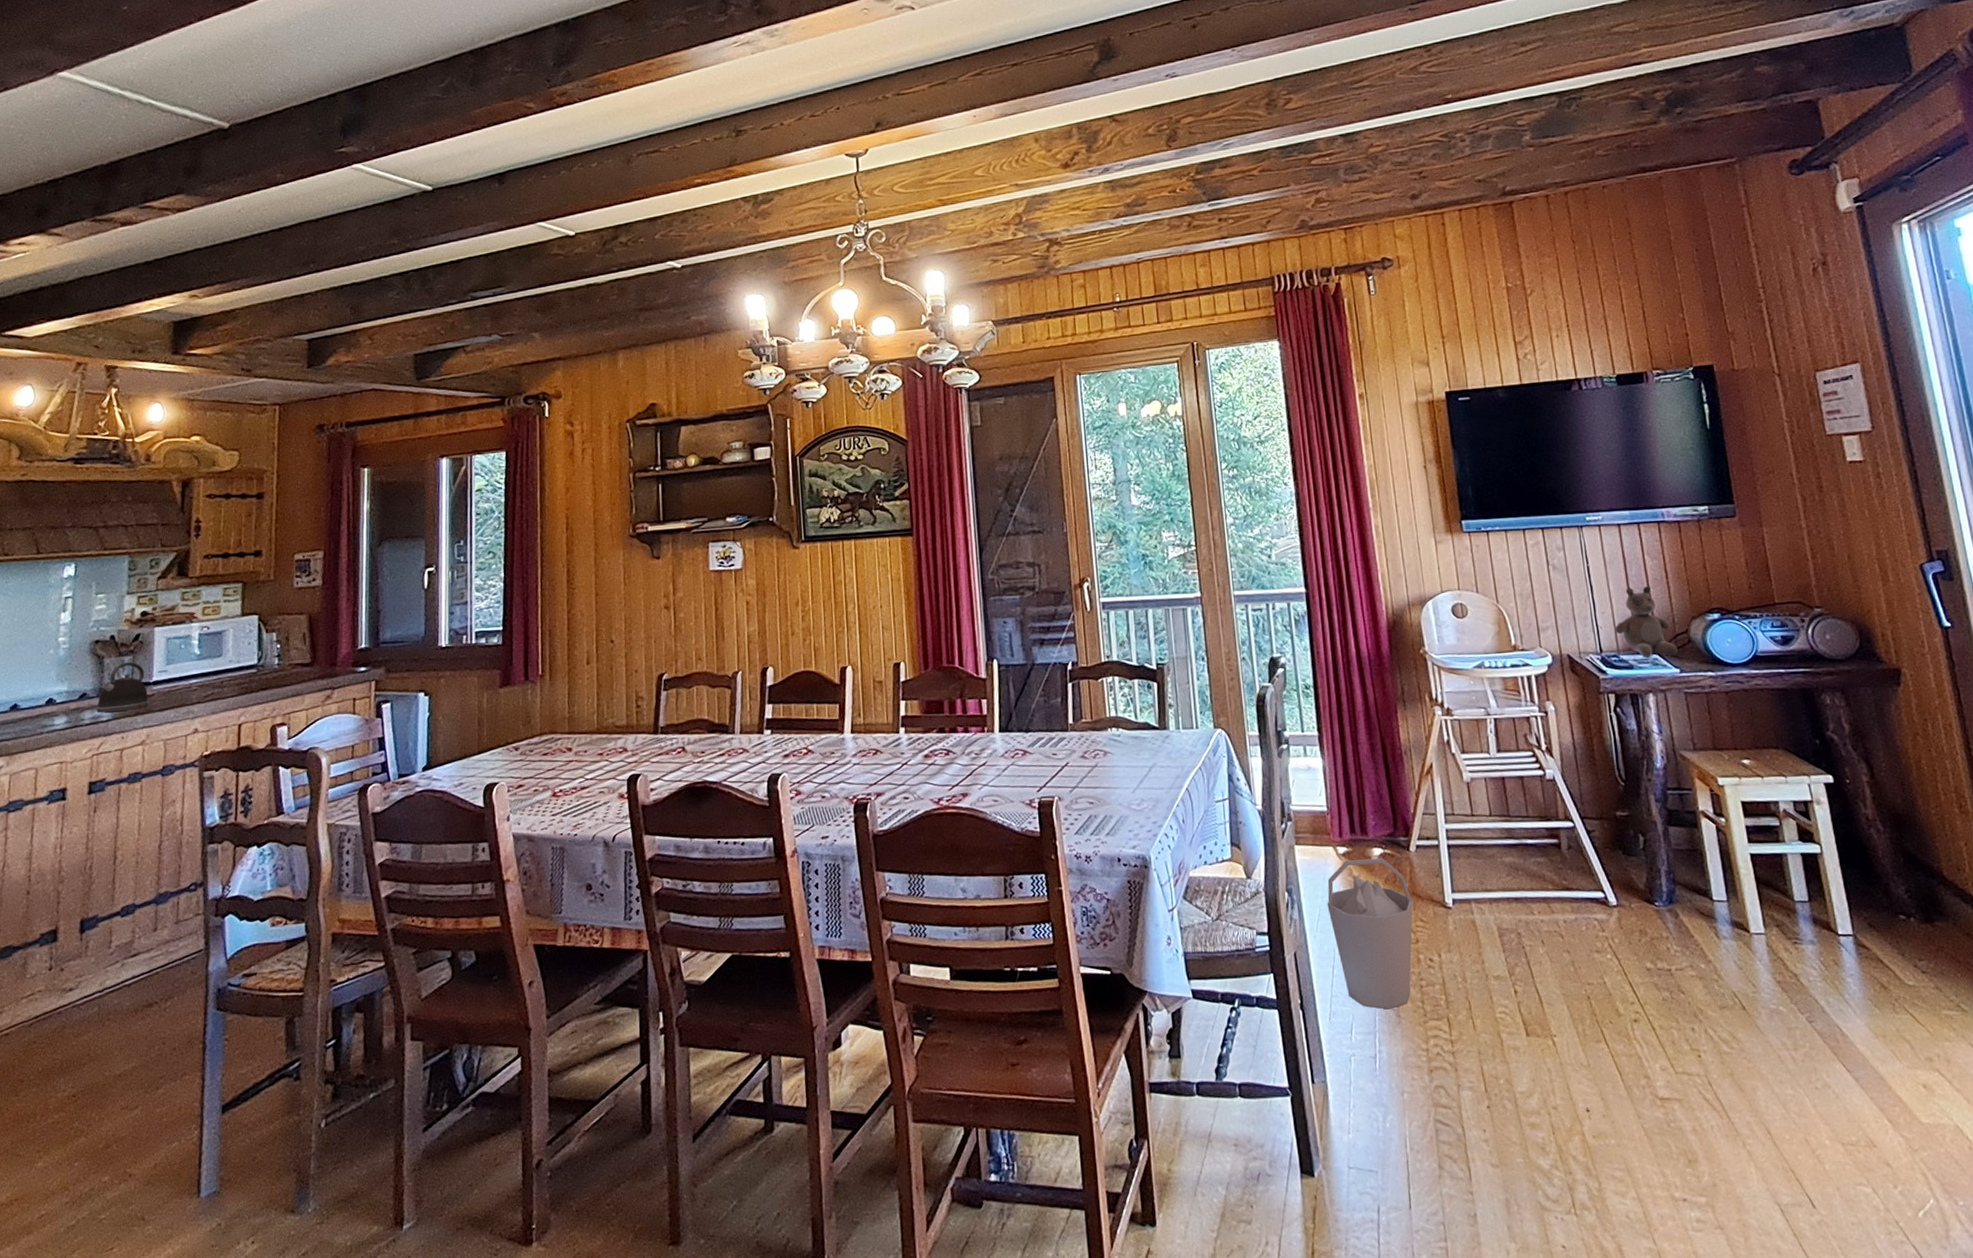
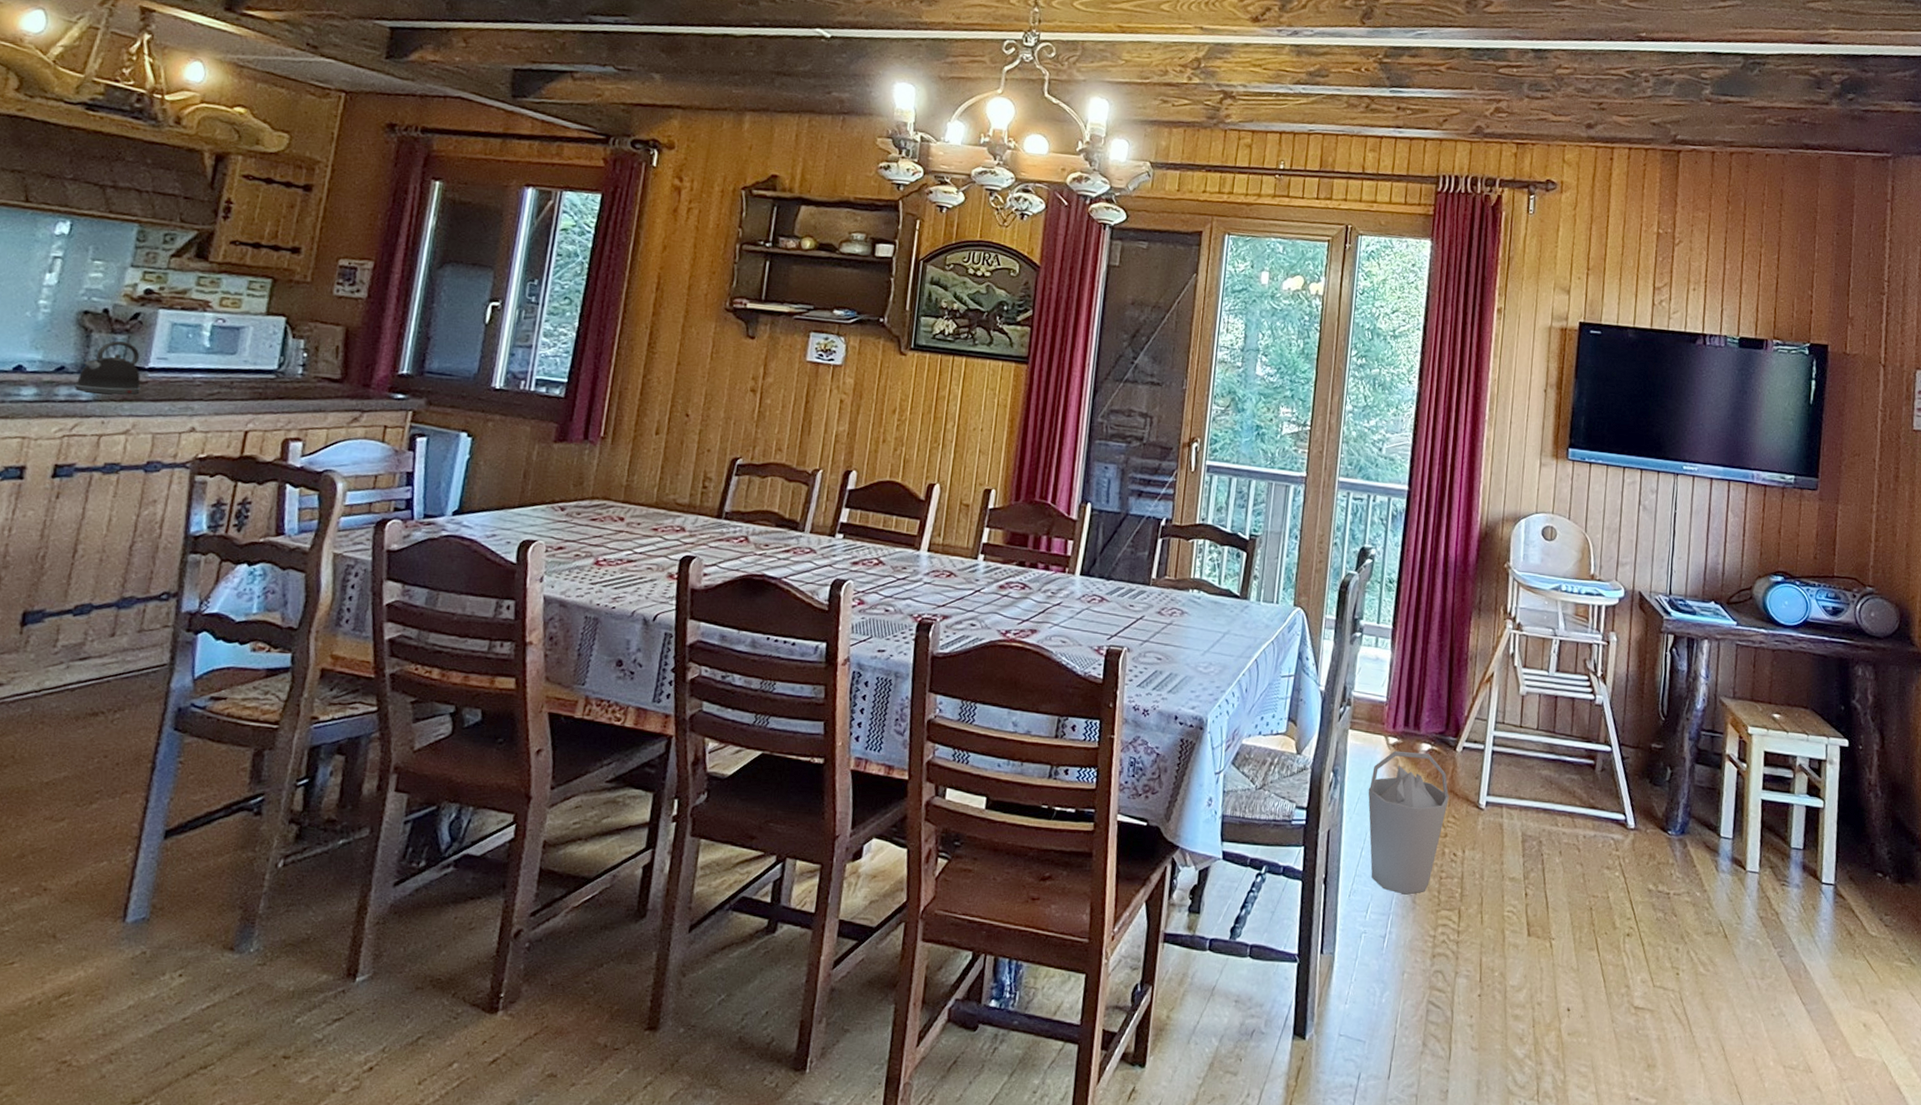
stuffed animal: present [1614,586,1678,658] -> none [1686,539,1739,609]

